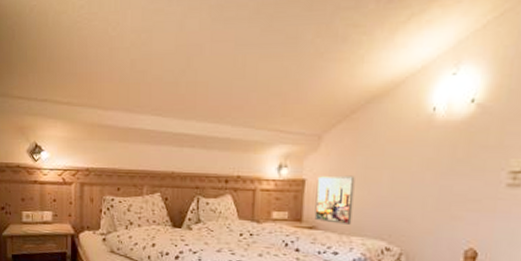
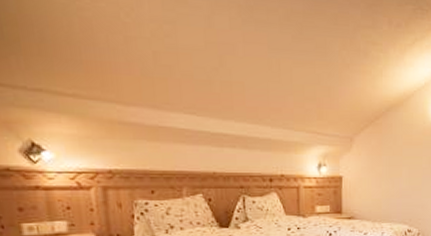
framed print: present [314,175,355,224] -> none [352,172,382,213]

